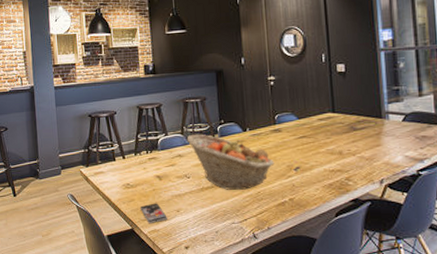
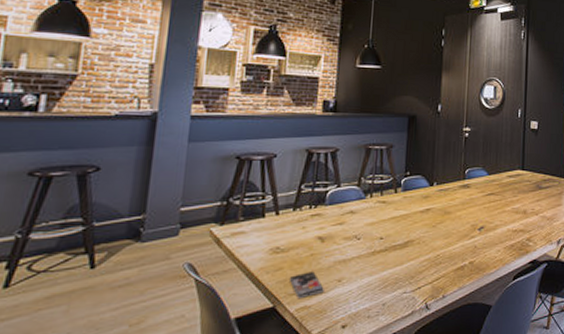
fruit basket: present [186,134,274,190] -> none [363,186,459,253]

